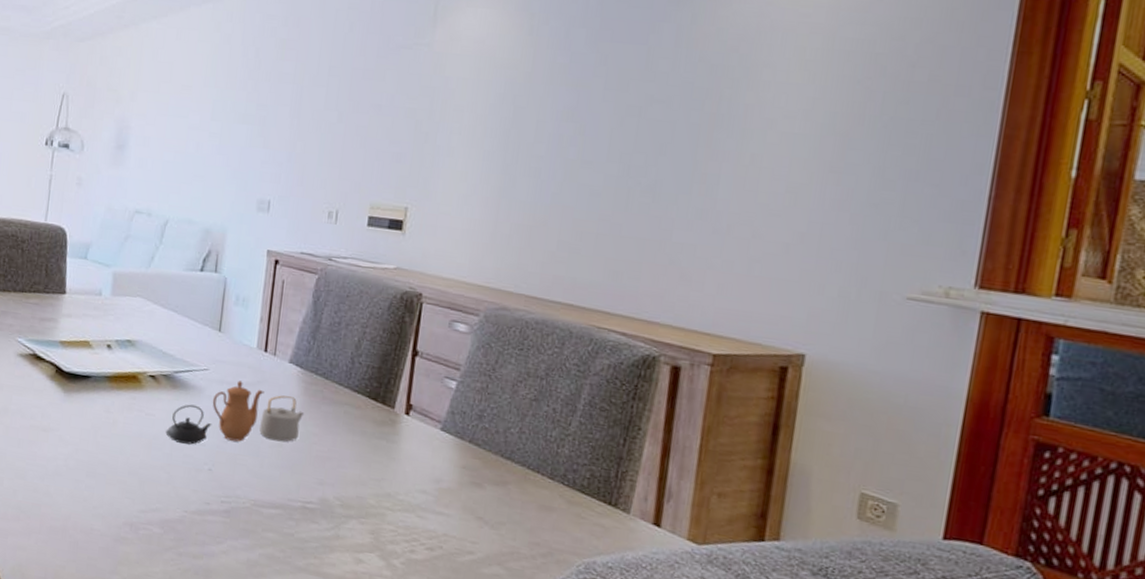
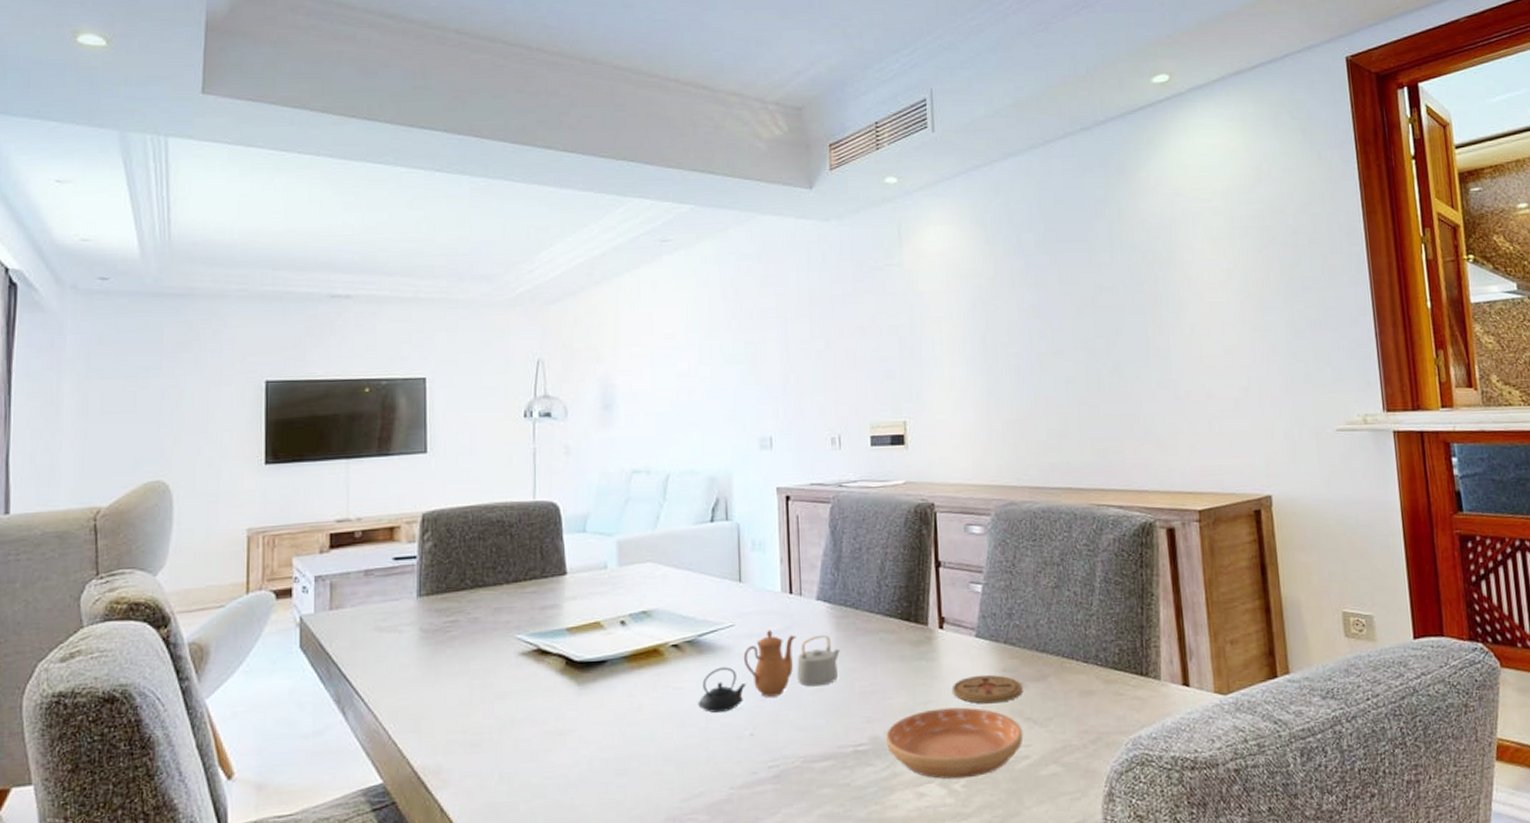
saucer: none [334,486,472,559] -> present [885,707,1024,780]
coaster: none [408,465,481,497] -> present [953,674,1024,704]

